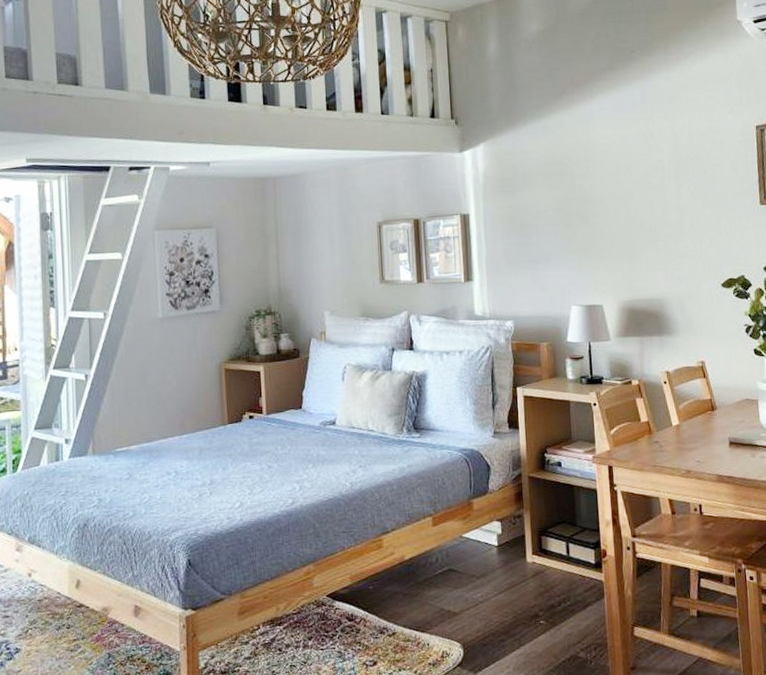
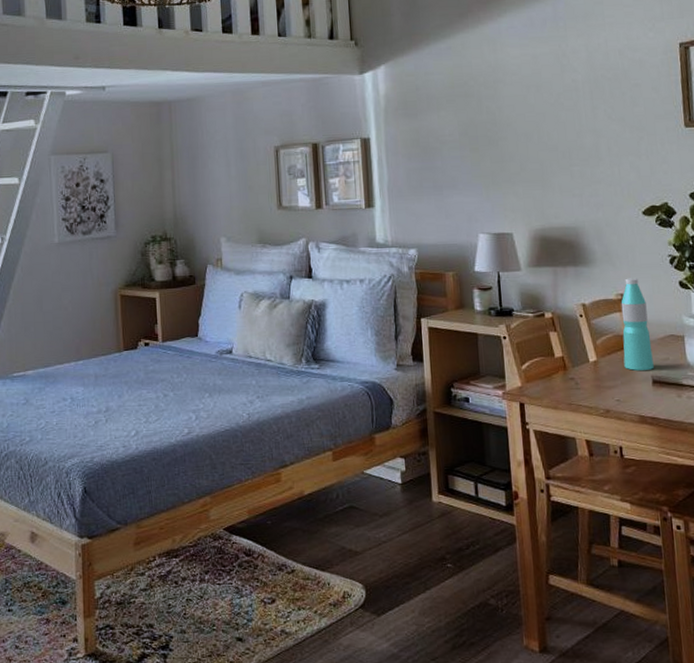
water bottle: none [701,346,731,433] -> present [621,278,654,370]

